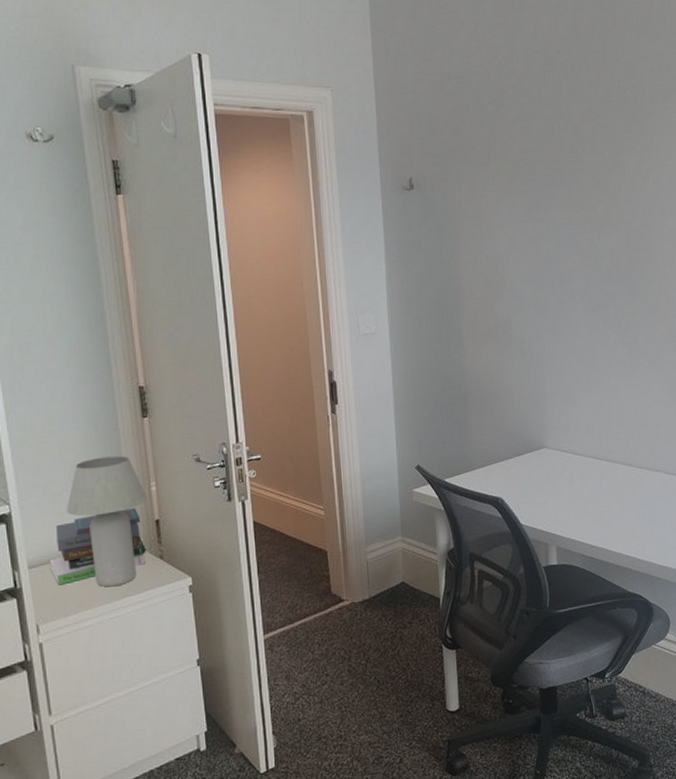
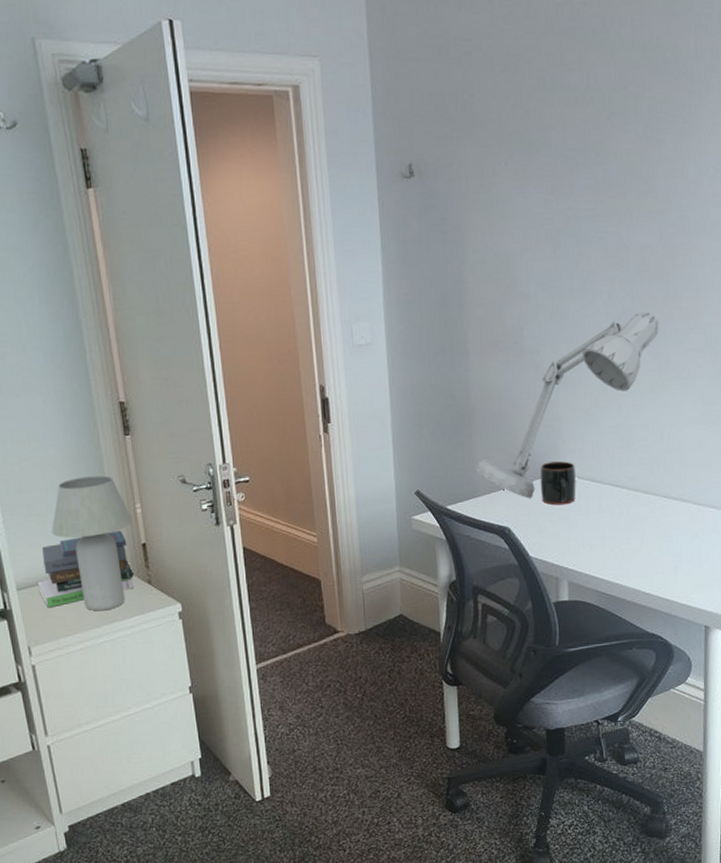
desk lamp: none [470,306,629,471] -> present [475,312,659,498]
mug: none [528,437,562,477] -> present [540,461,576,505]

